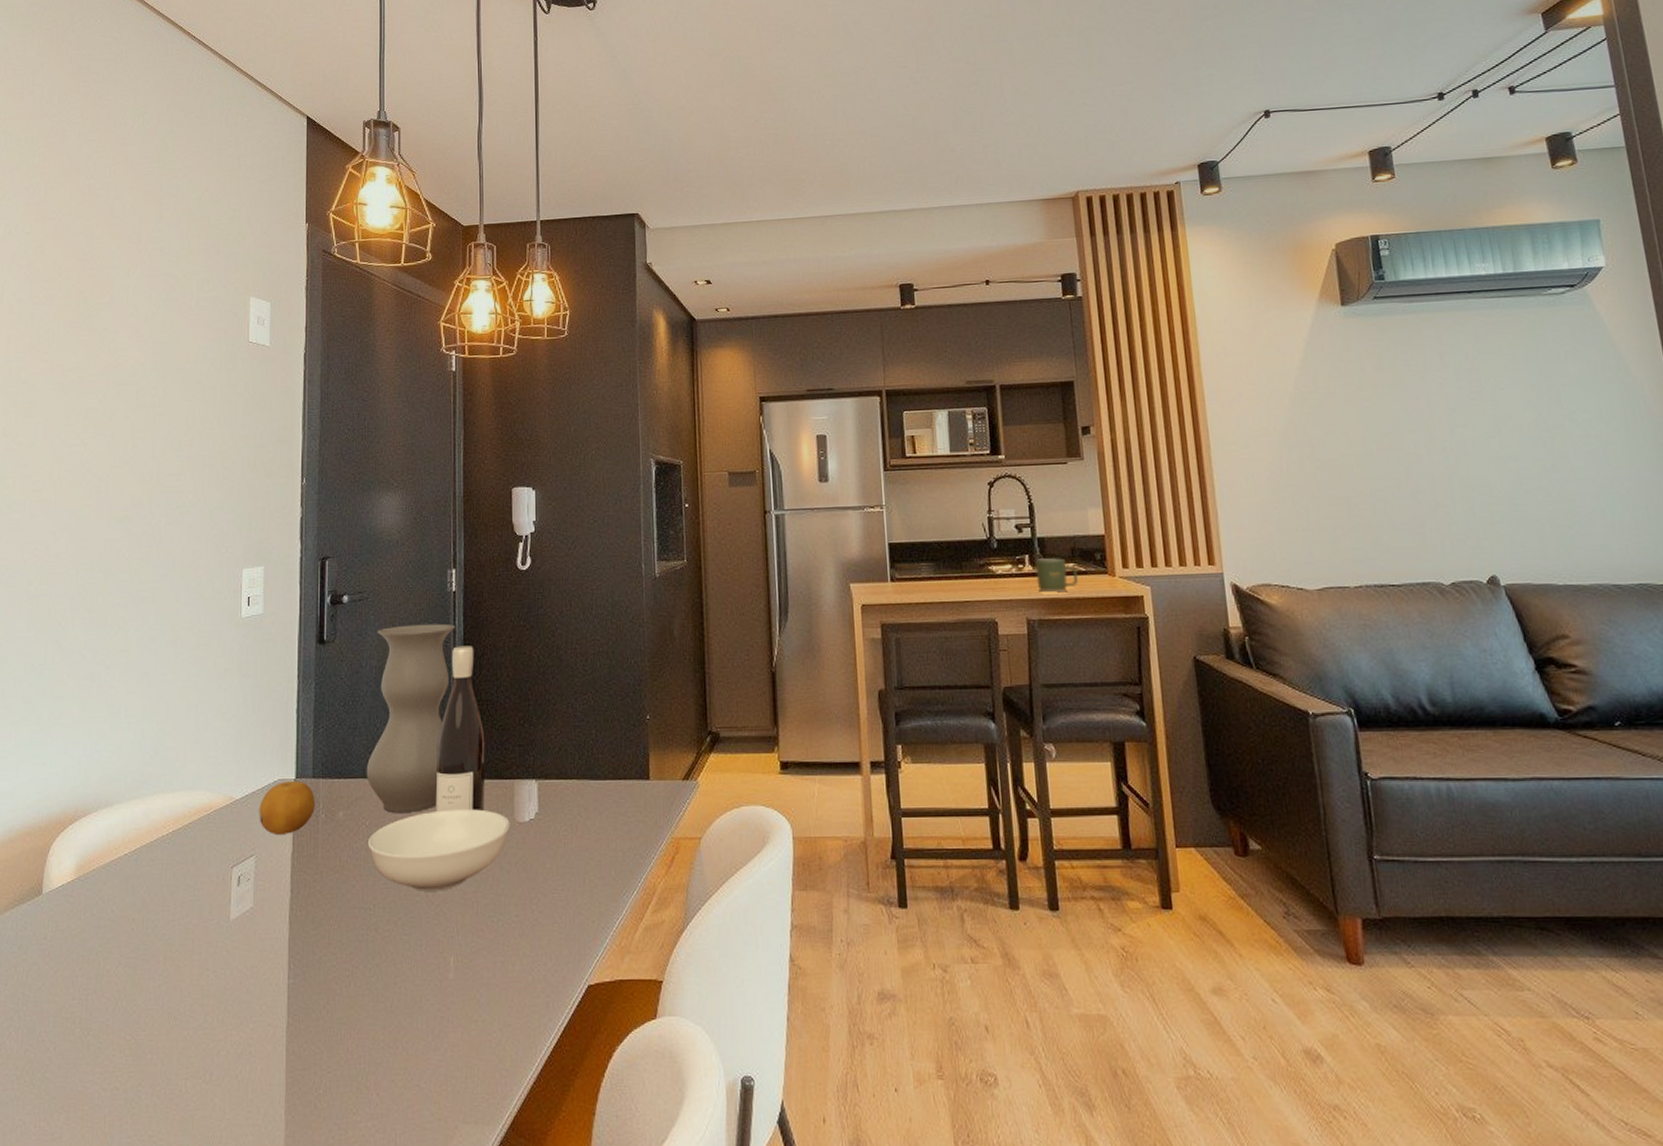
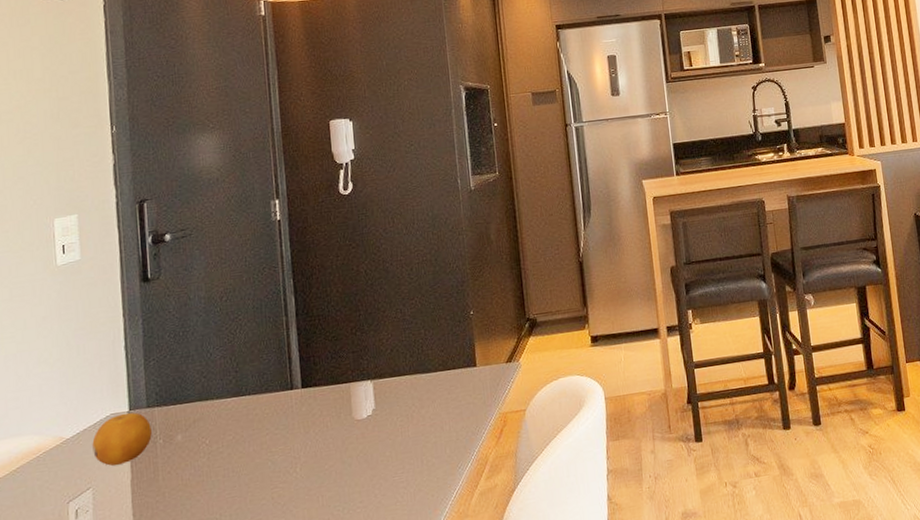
vase: present [366,623,455,813] -> none [202,250,282,429]
bowl: present [367,809,510,891] -> none [208,413,349,495]
bottle: present [435,645,486,813] -> none [271,268,323,423]
mug: present [1035,558,1078,593] -> none [792,144,826,174]

